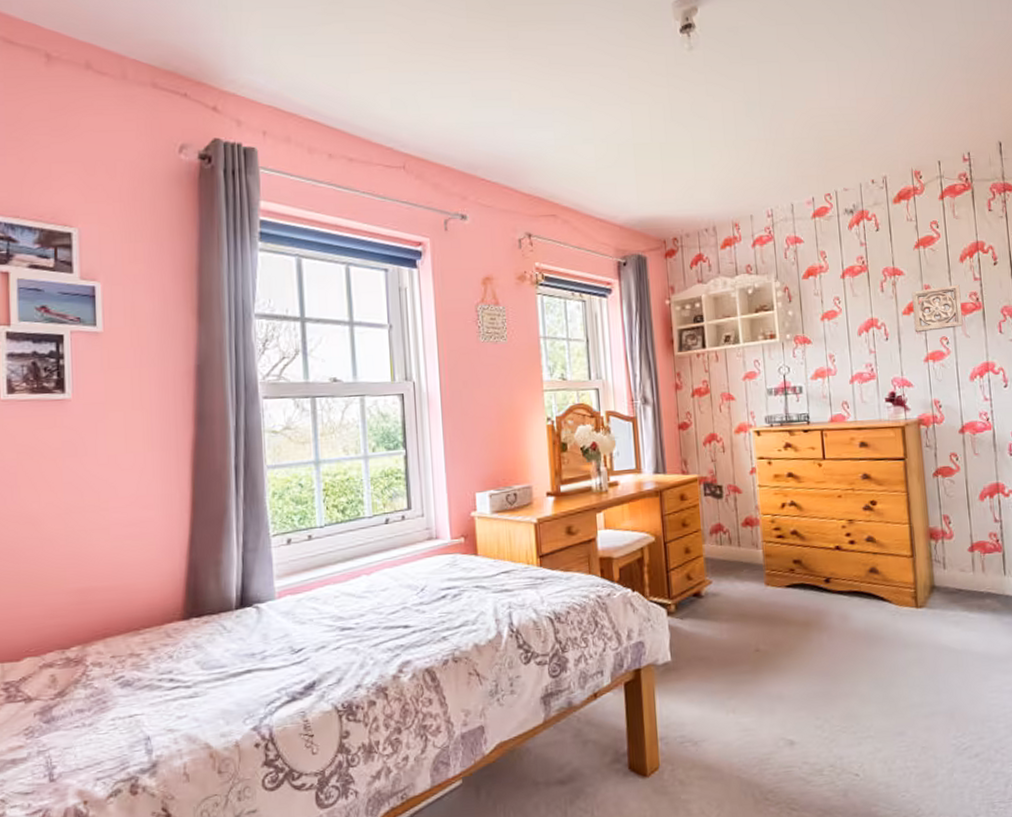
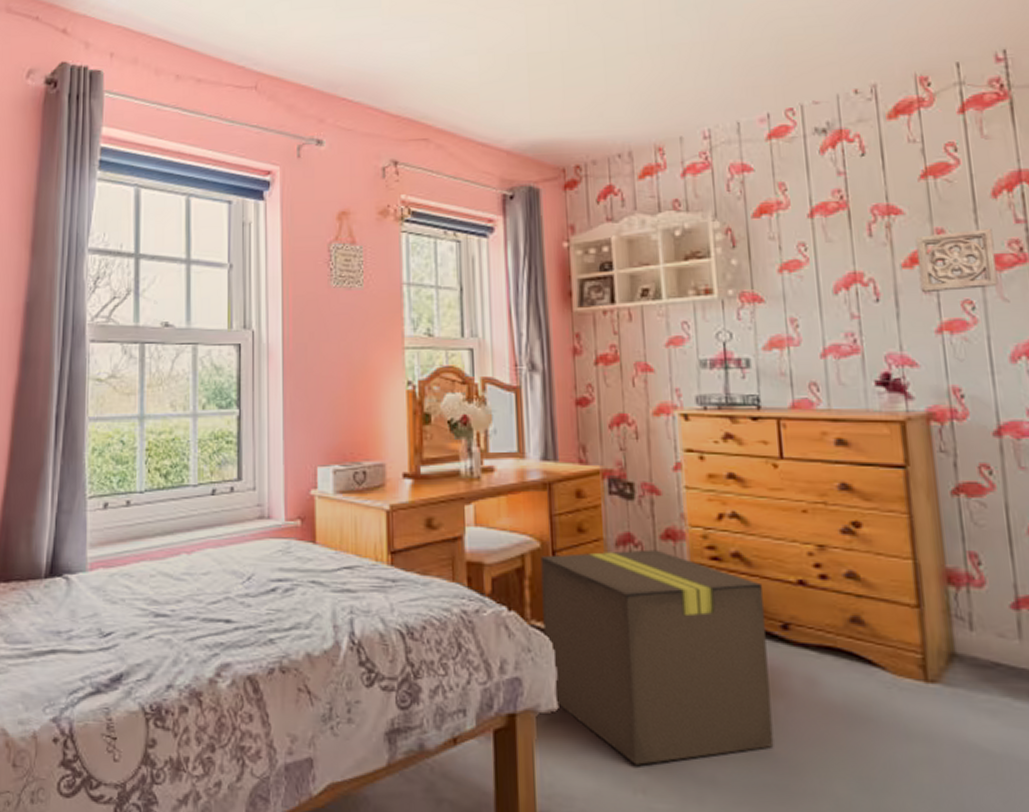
cardboard box: none [655,534,821,693] -> present [540,549,774,765]

